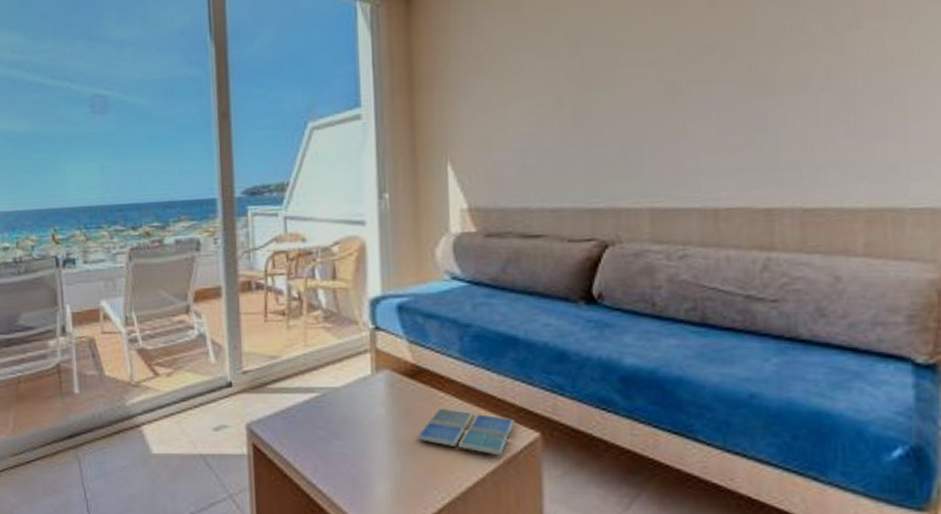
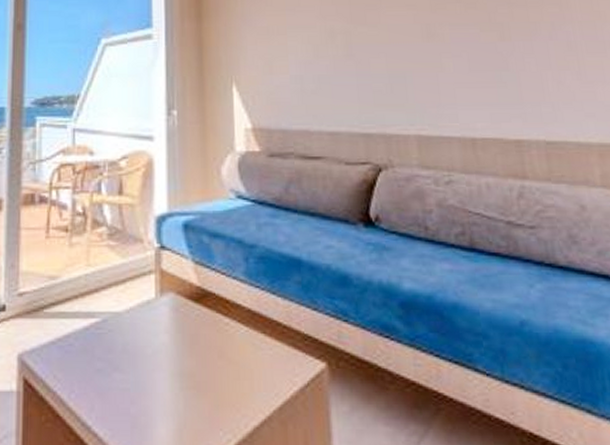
drink coaster: present [417,408,515,456] -> none [201,335,301,390]

